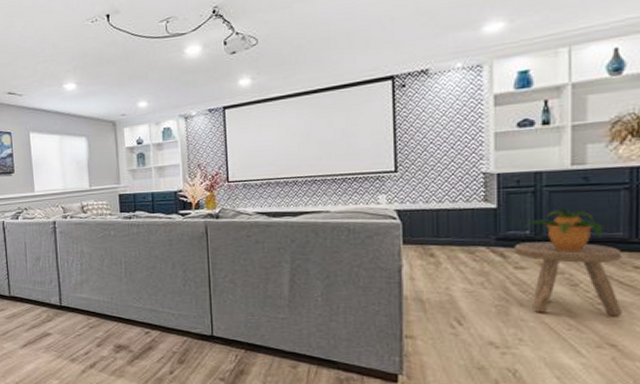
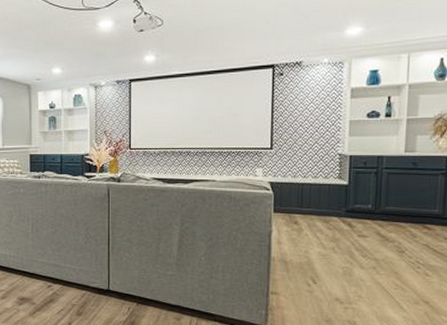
stool: present [515,241,623,316] -> none [359,215,437,278]
potted plant: present [525,208,604,251] -> none [368,187,425,224]

